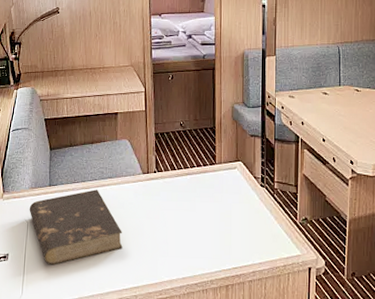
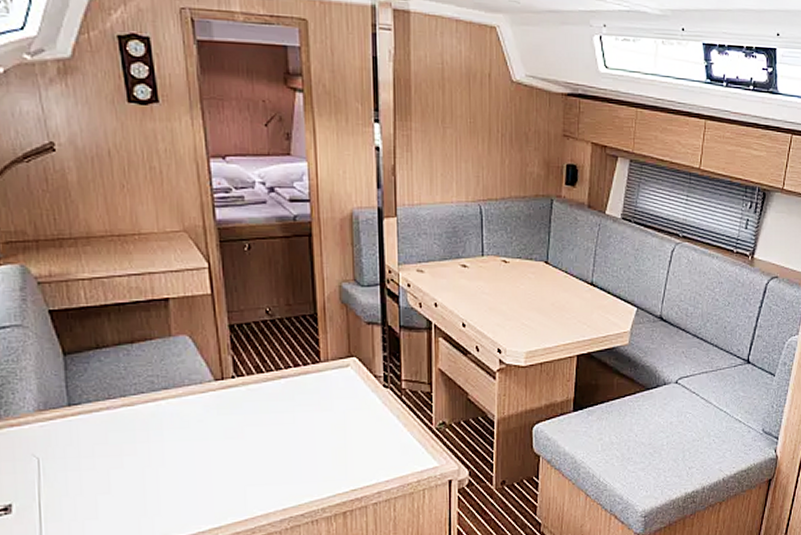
book: present [29,189,123,265] -> none [38,406,193,513]

